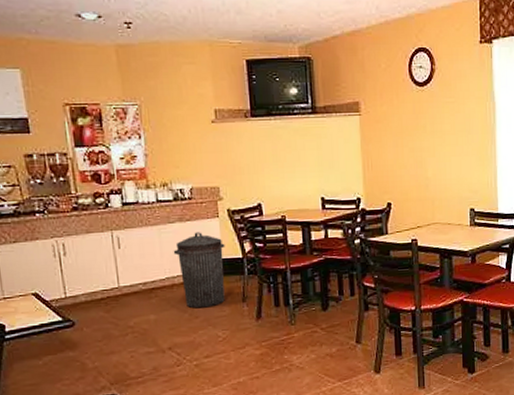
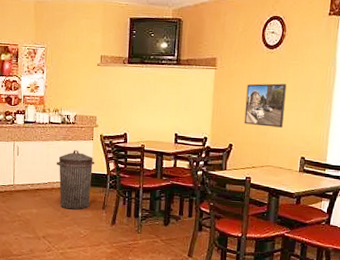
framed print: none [399,126,445,178] -> present [244,83,287,128]

